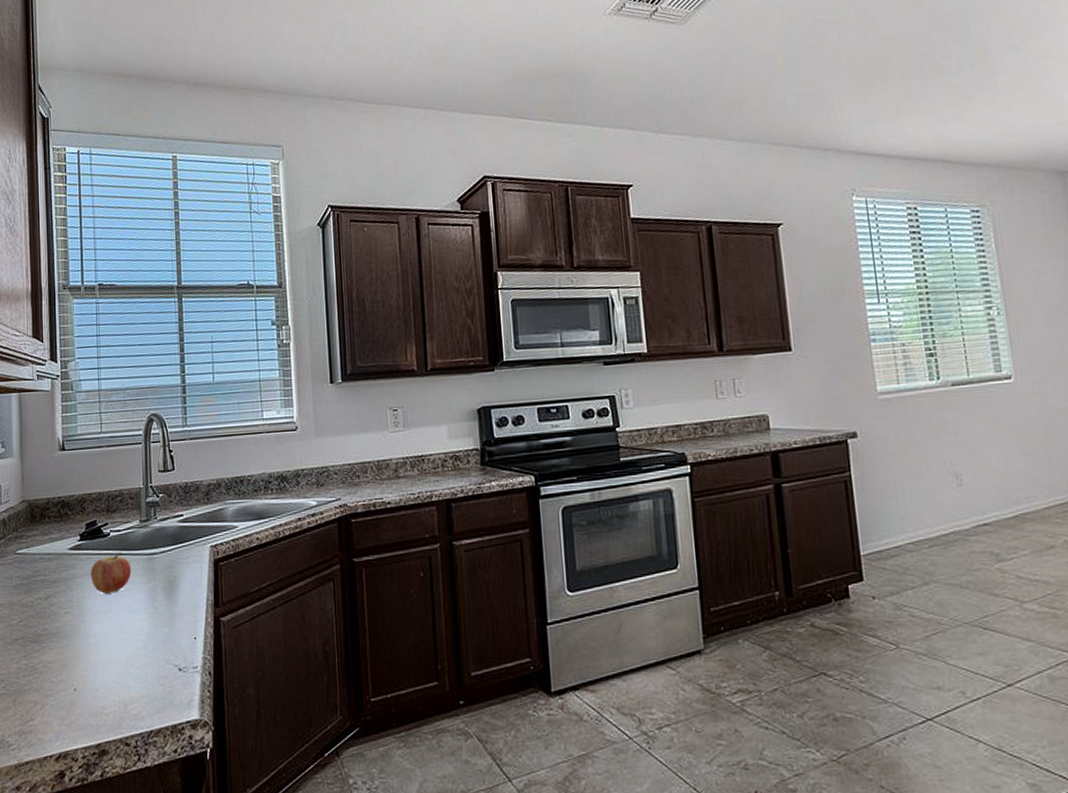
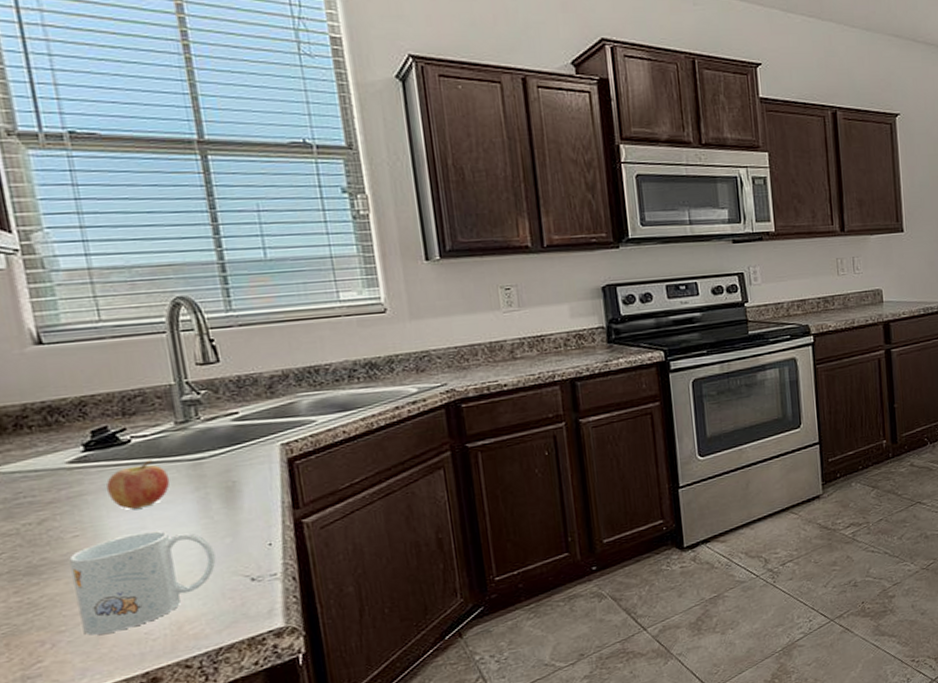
mug: none [61,615,156,702] -> present [69,530,216,636]

